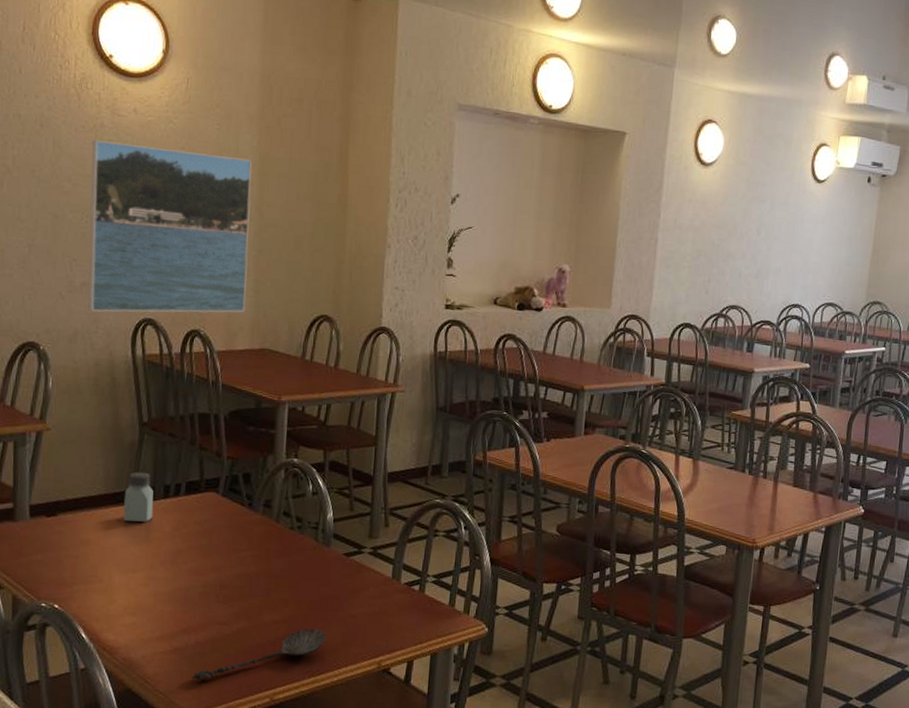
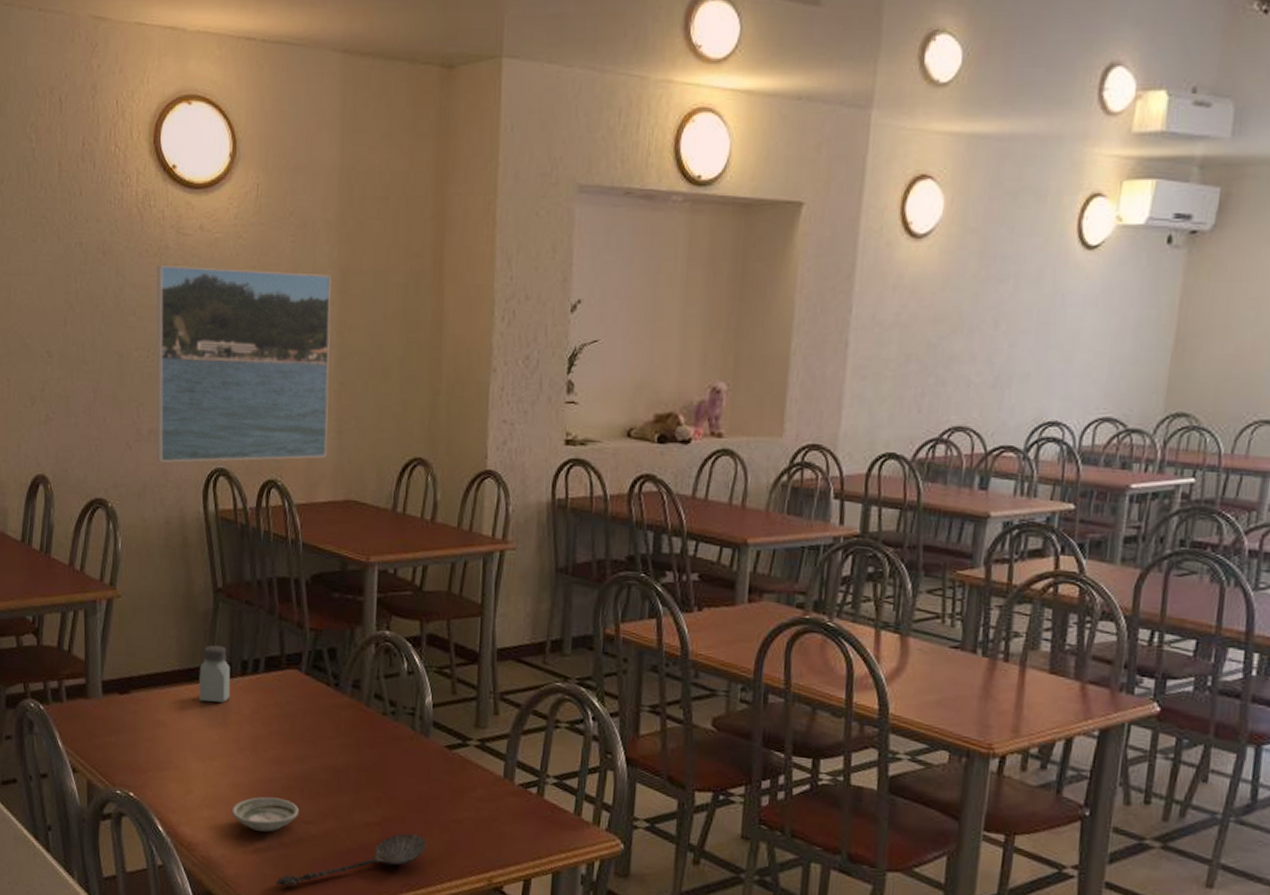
saucer: none [152,603,215,634] -> present [231,796,300,832]

